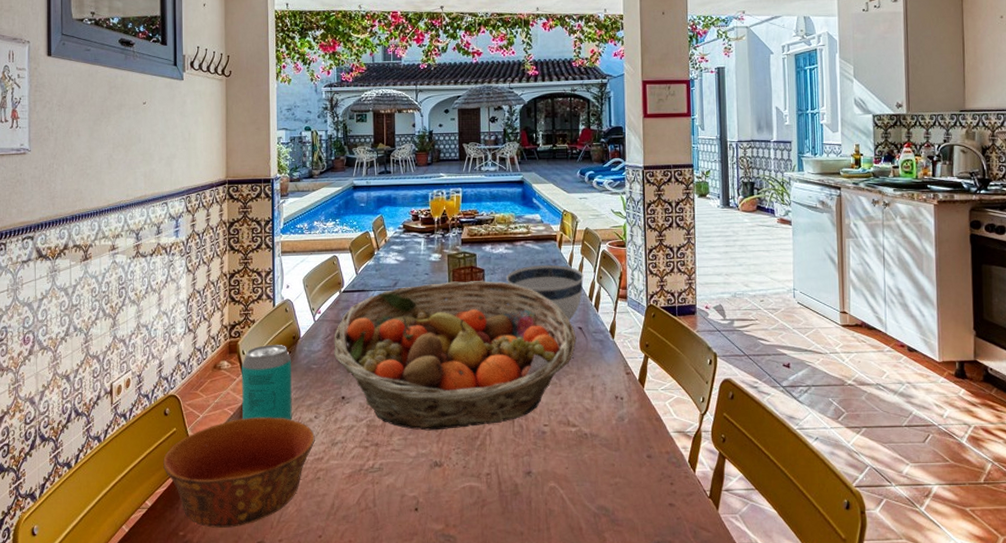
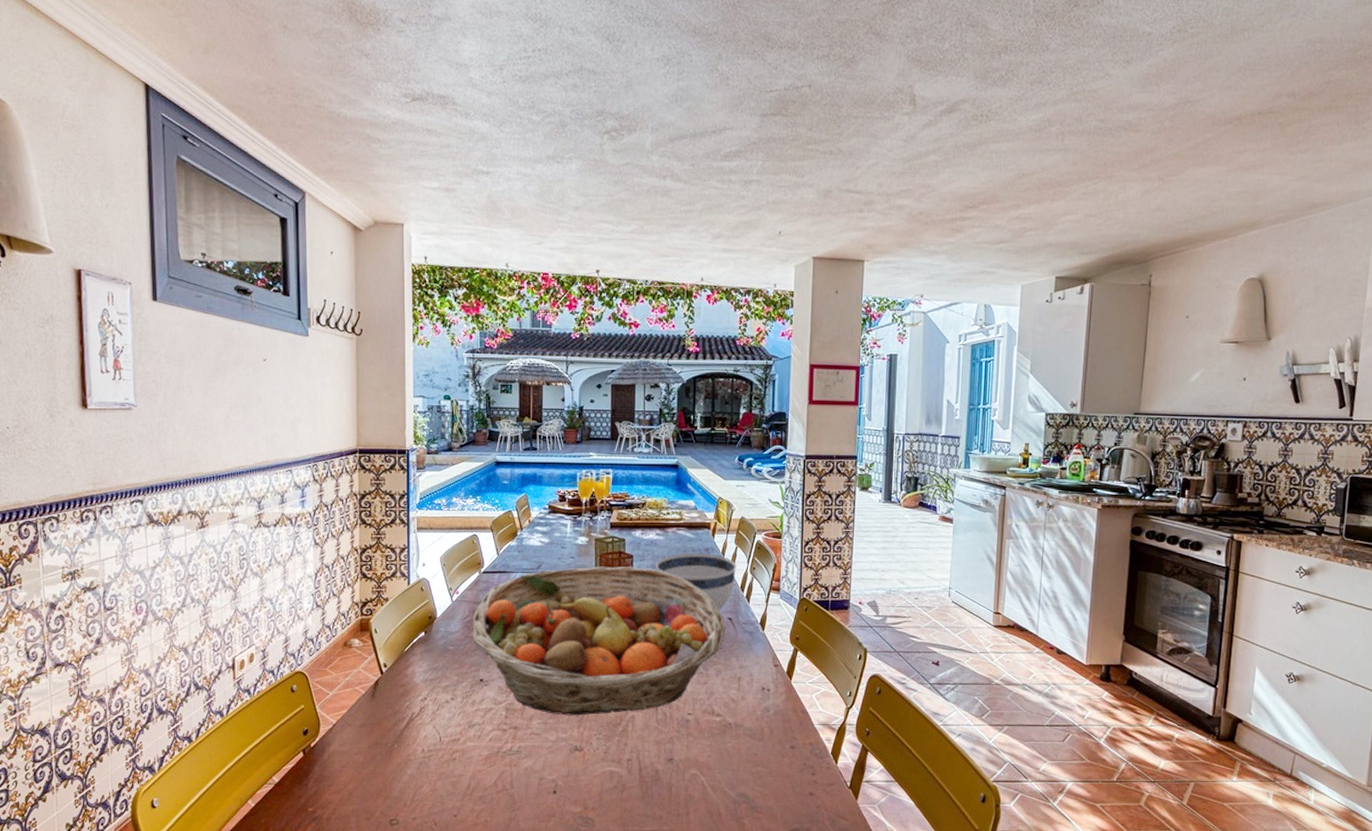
bowl: present [163,417,315,528] -> none [291,697,451,805]
beverage can: present [241,345,292,420] -> none [374,624,427,701]

